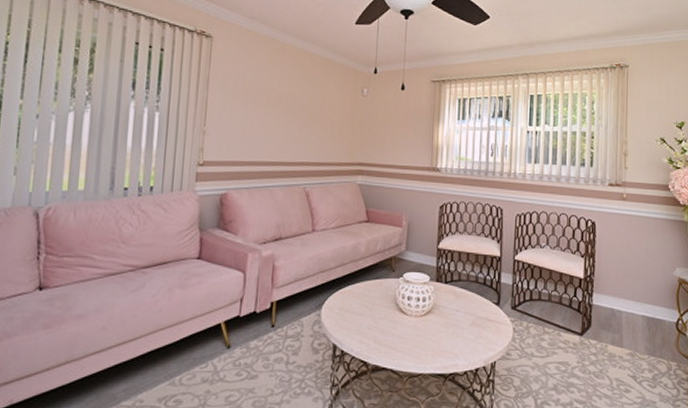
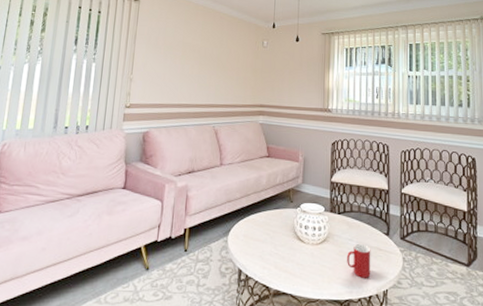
cup: none [453,314,479,350] -> present [347,243,371,278]

